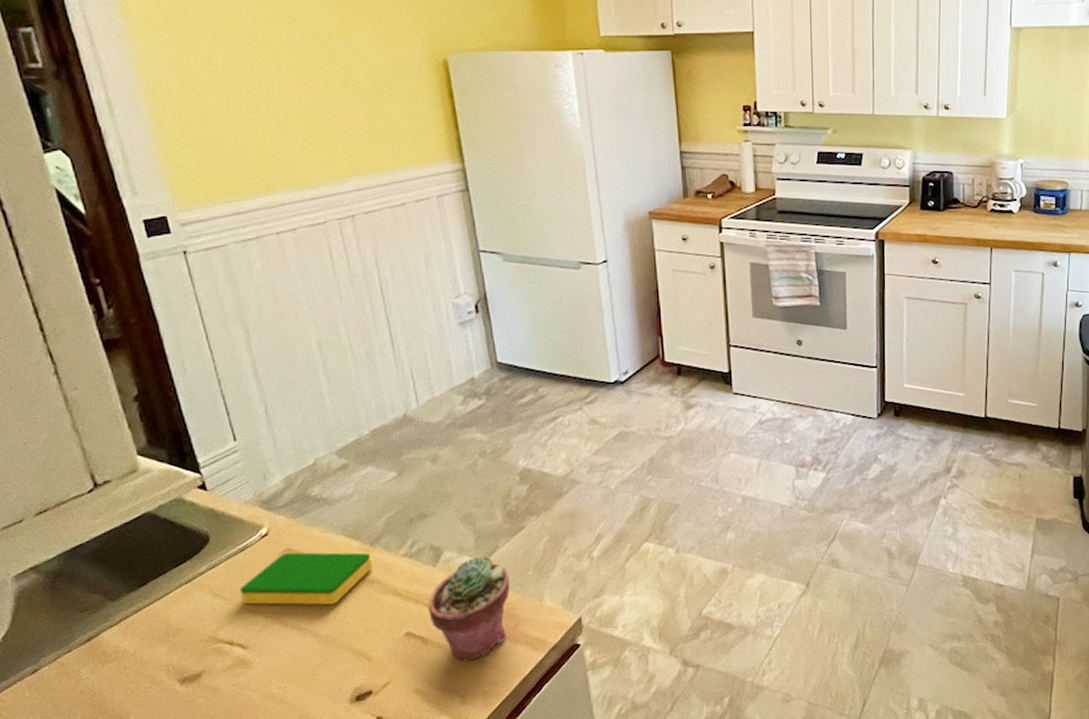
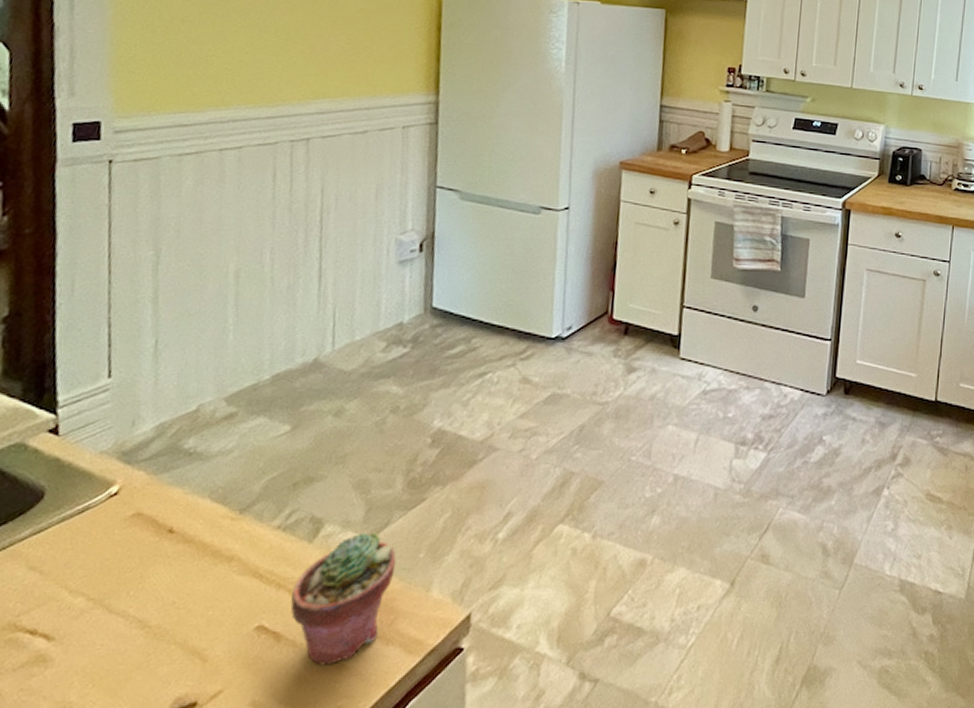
dish sponge: present [240,552,372,605] -> none [63,517,237,586]

